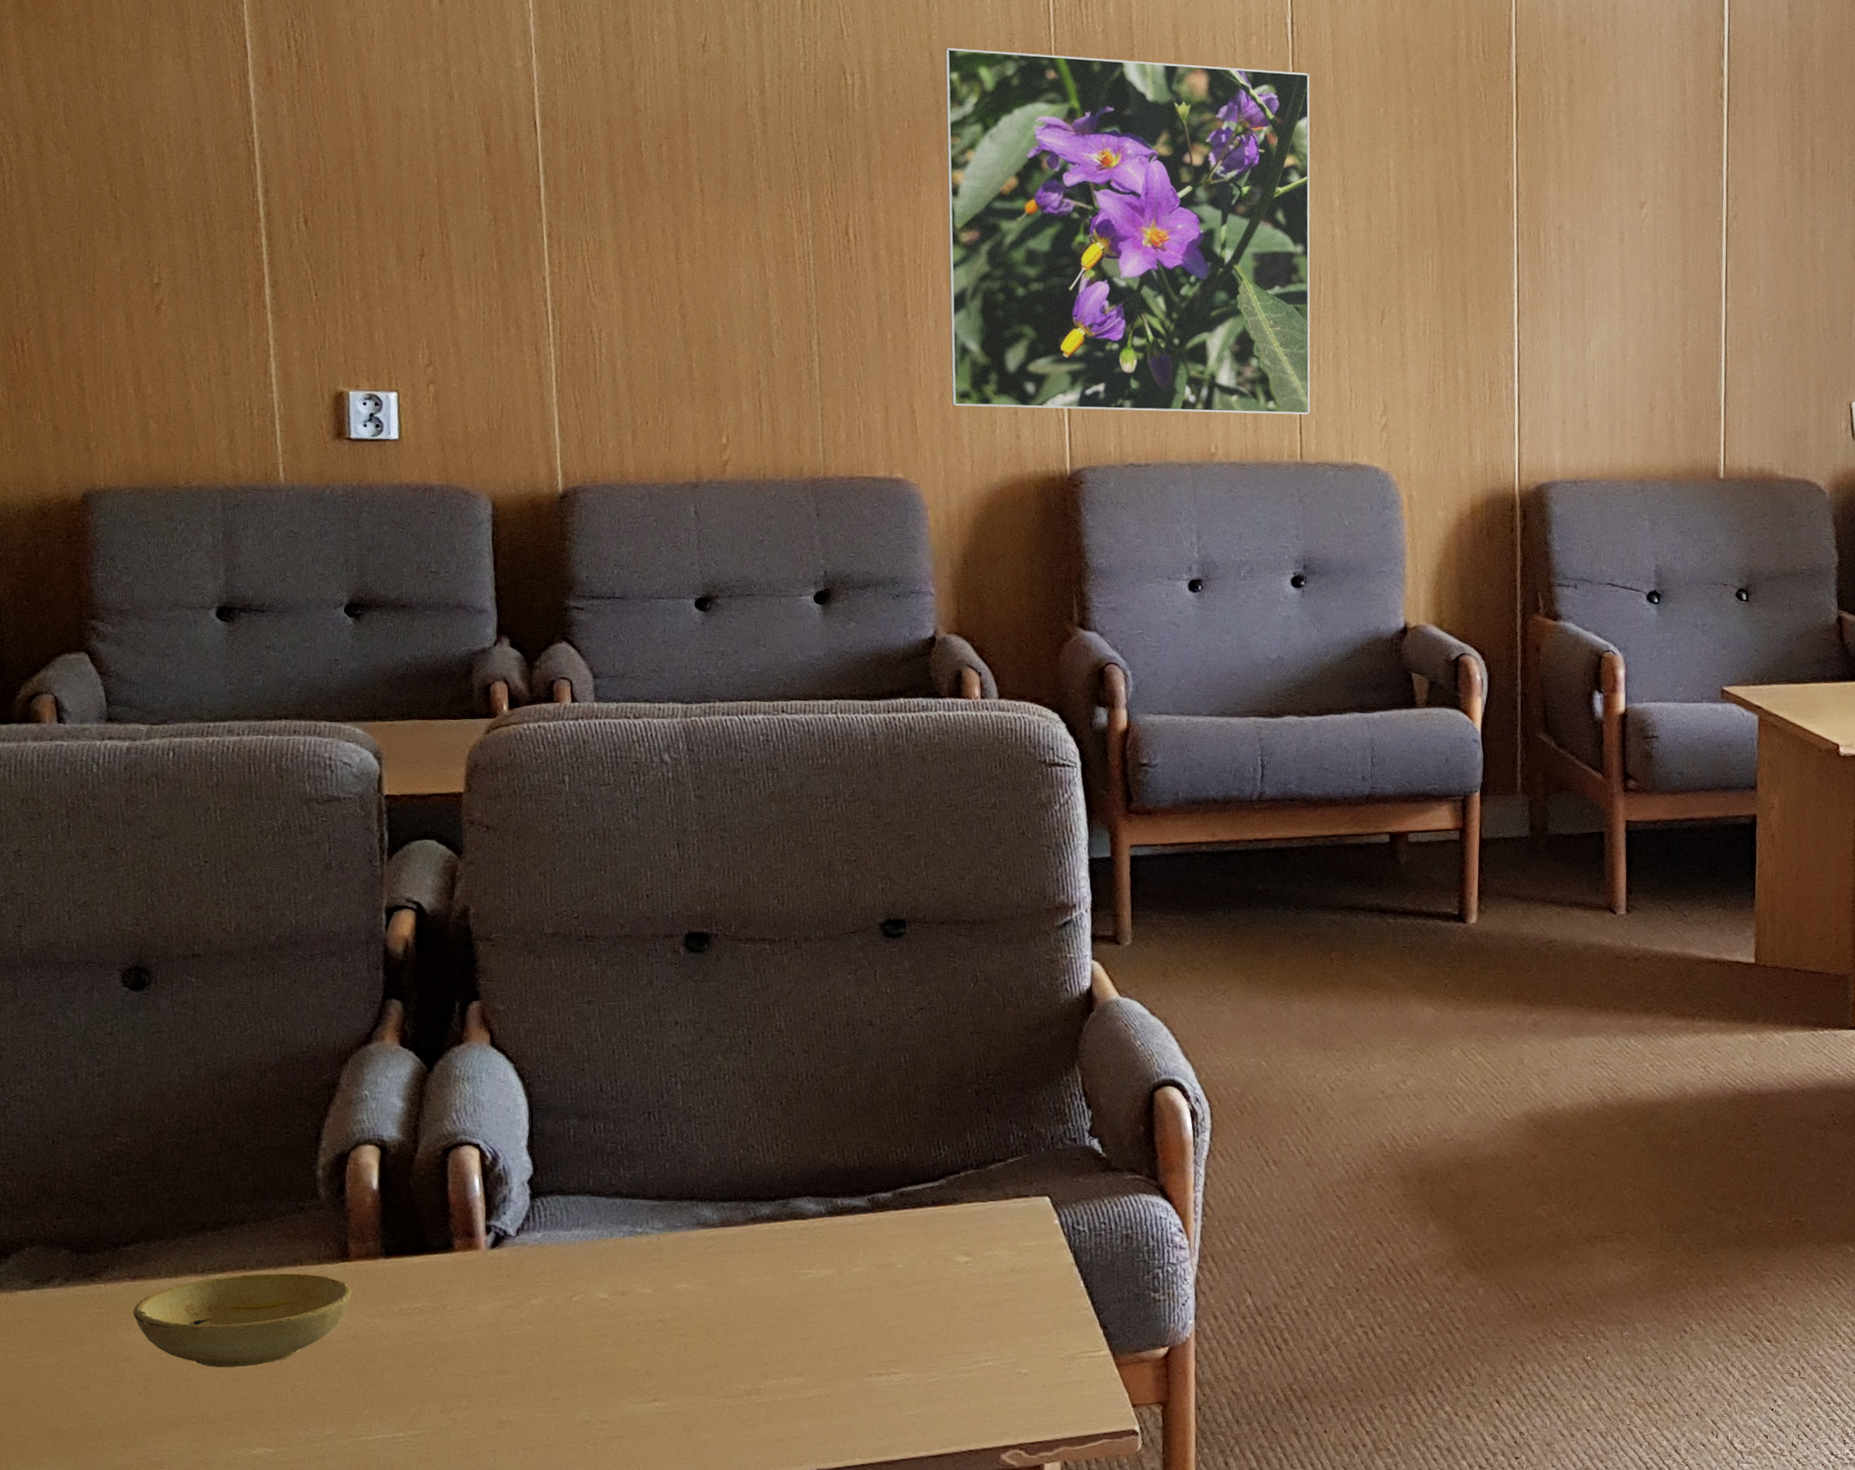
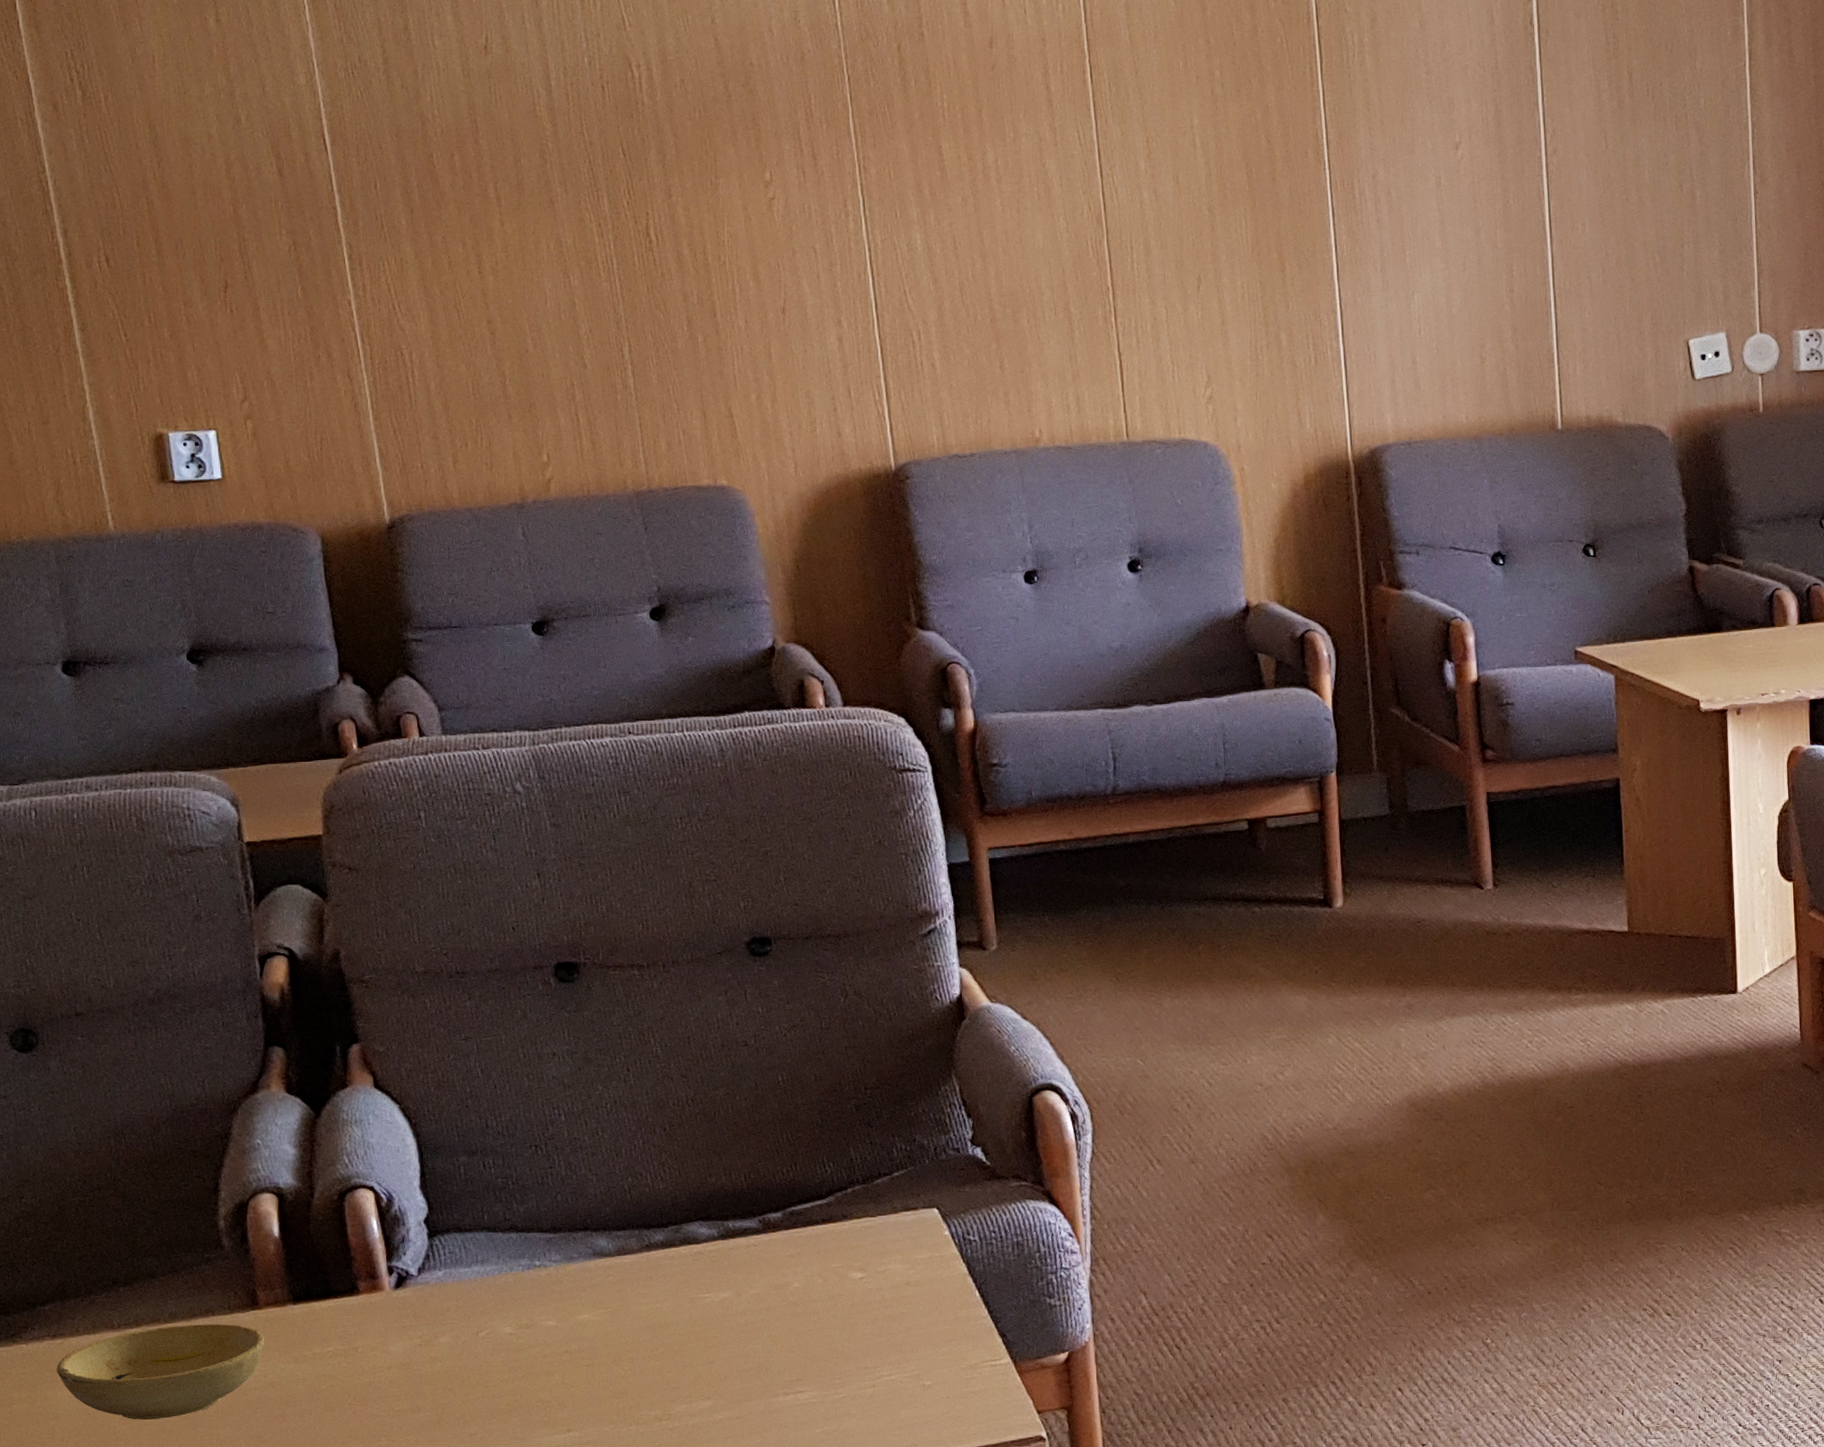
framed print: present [945,48,1311,415] -> none [730,30,1133,406]

